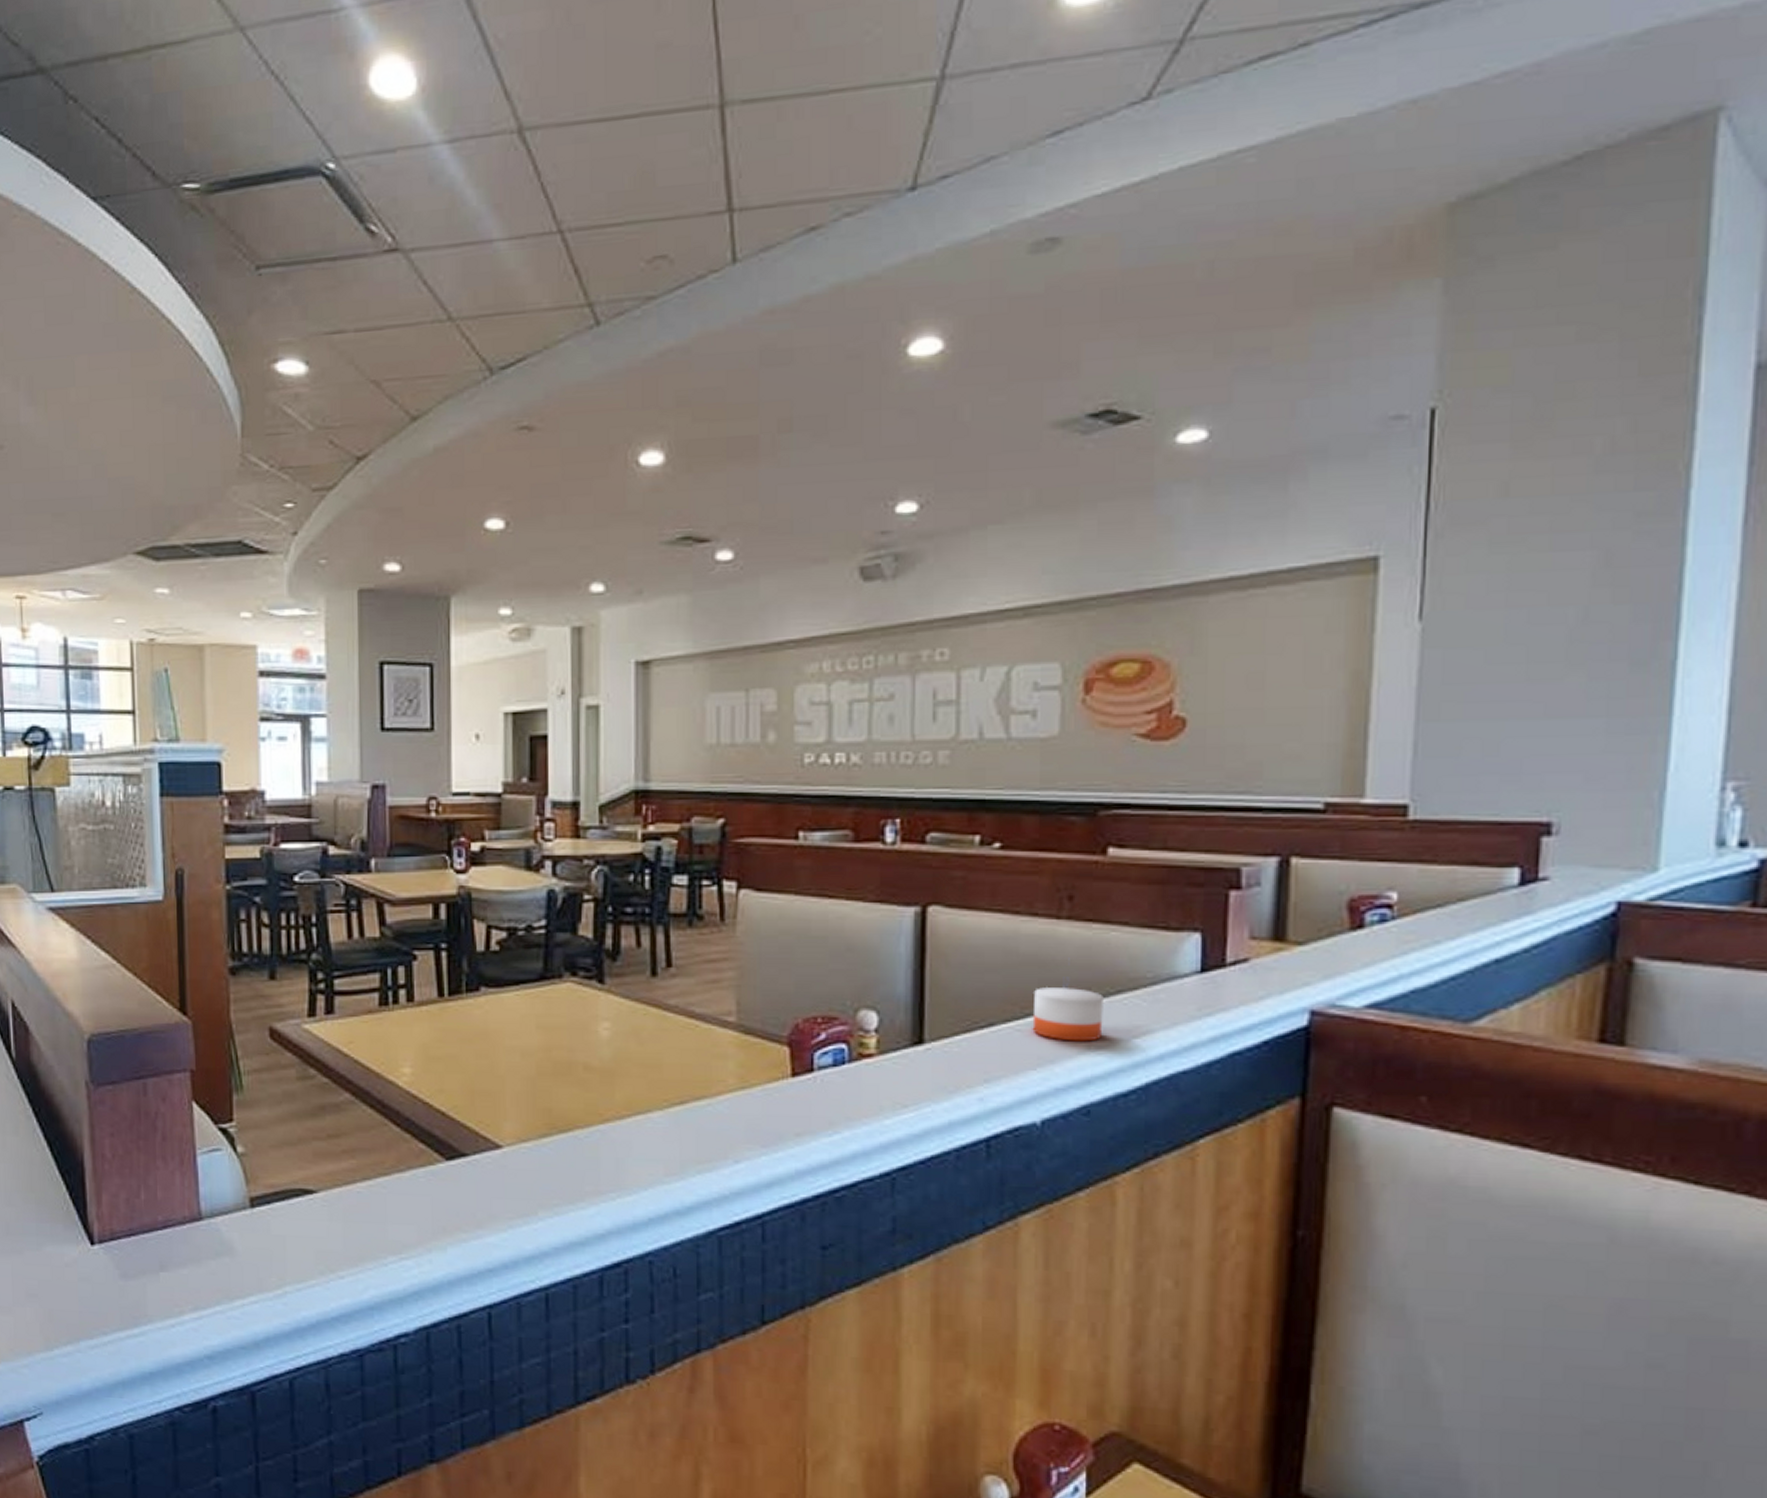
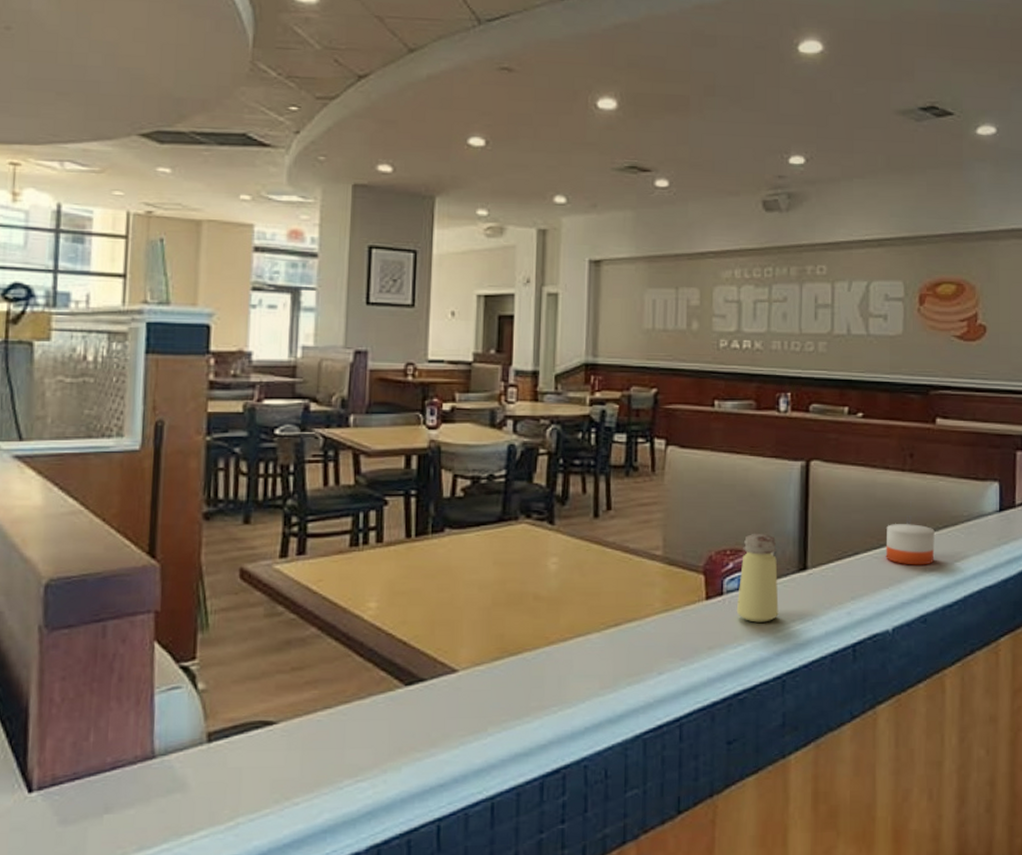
saltshaker: none [830,996,886,1107] -> present [736,533,779,623]

